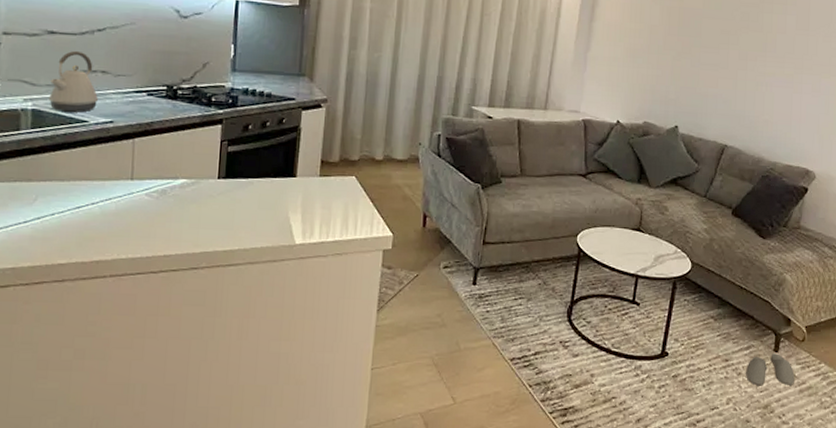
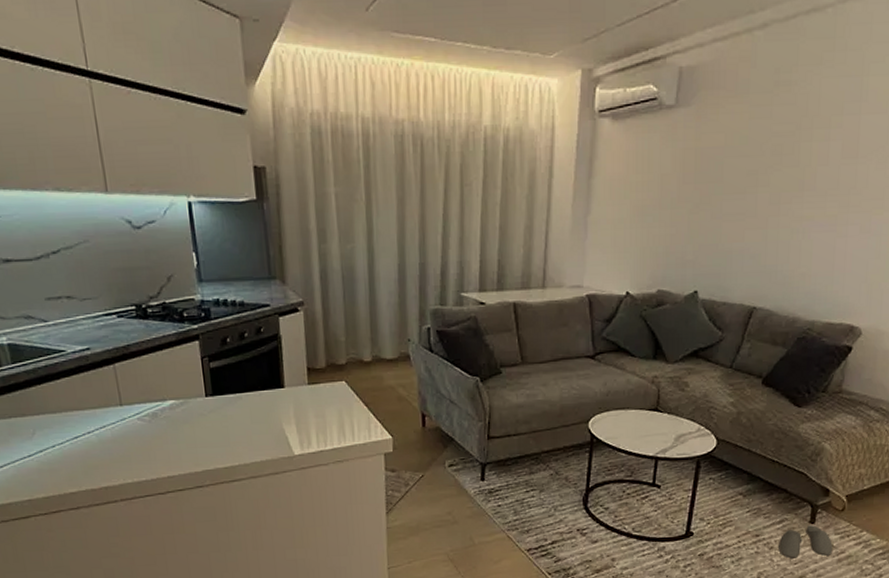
kettle: present [49,50,99,112] -> none [18,277,71,343]

